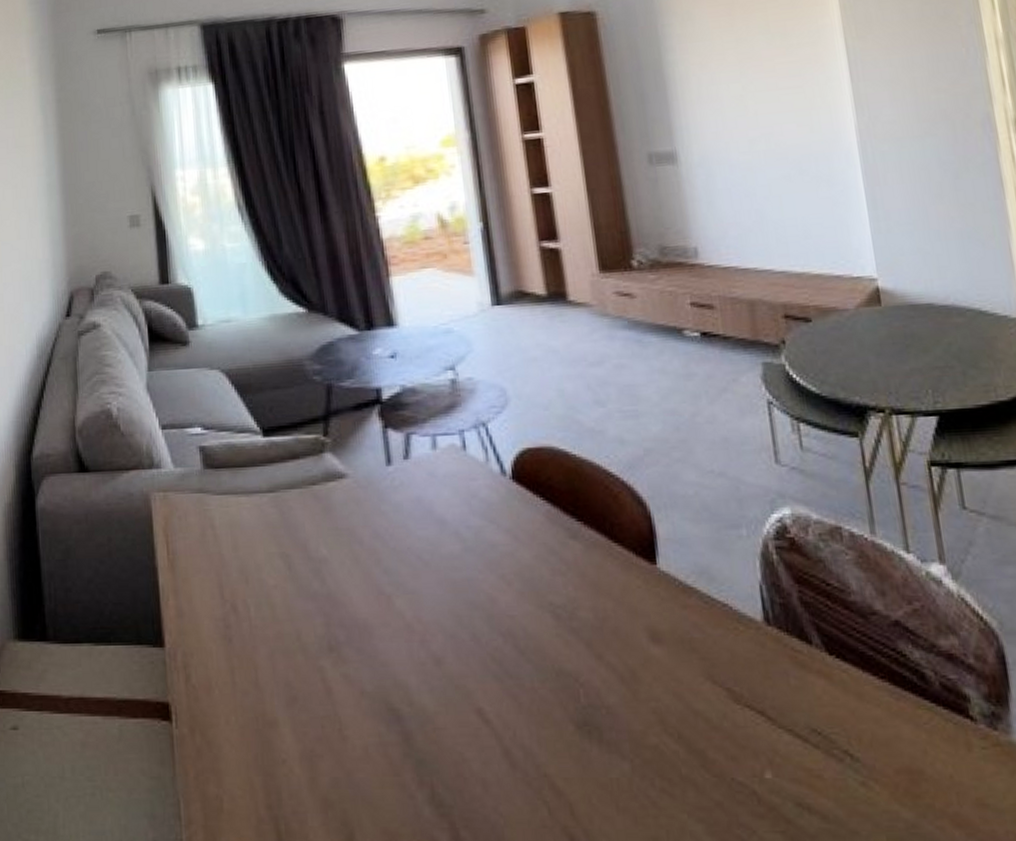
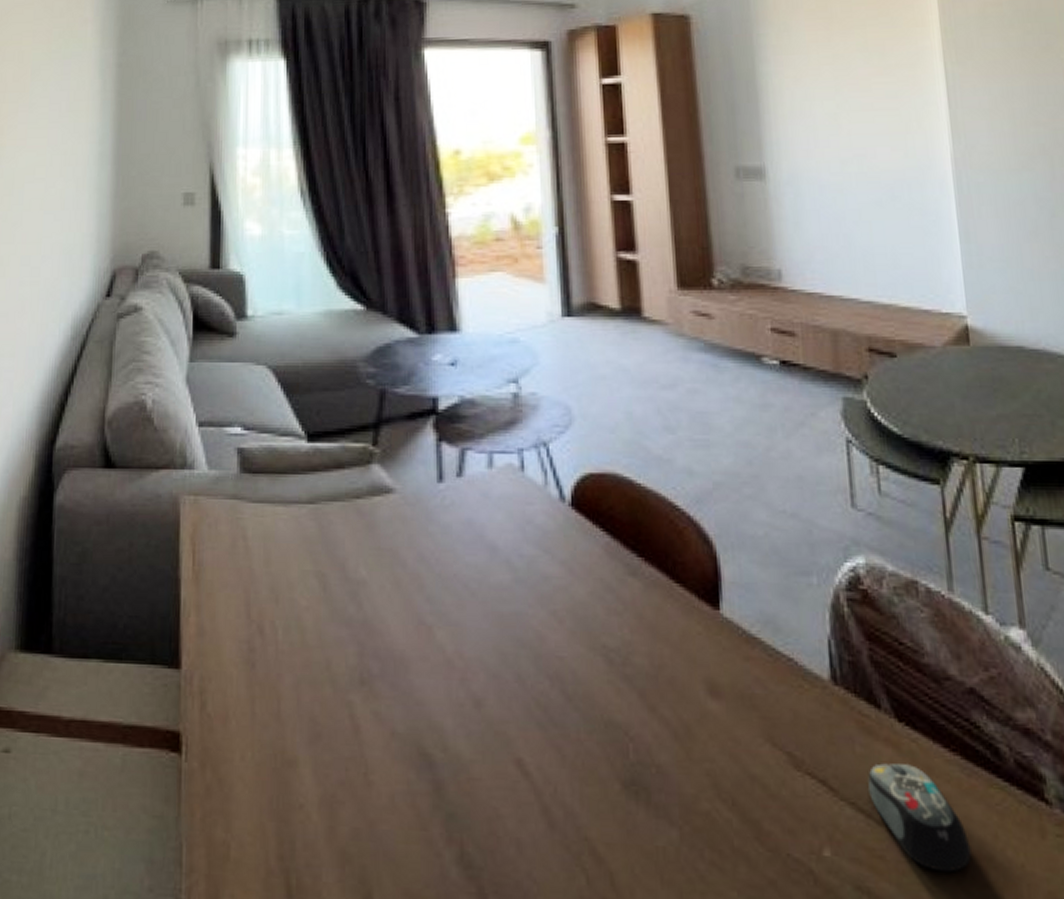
computer mouse: none [803,693,903,787] -> present [868,763,972,873]

